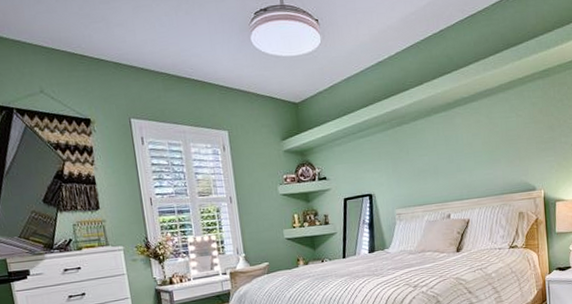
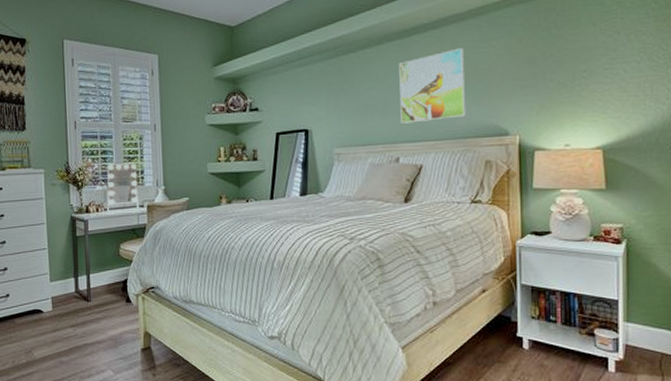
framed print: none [445,118,502,185] -> present [399,48,467,124]

